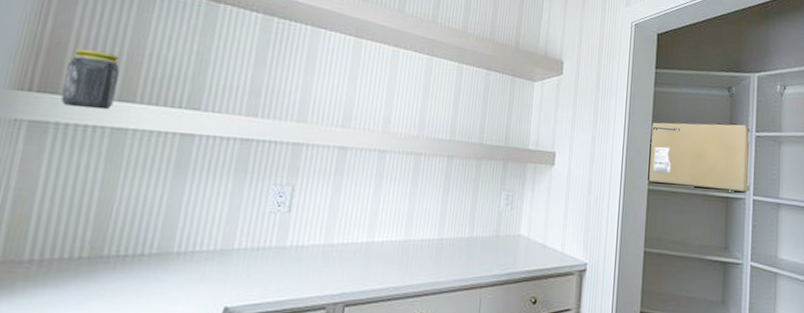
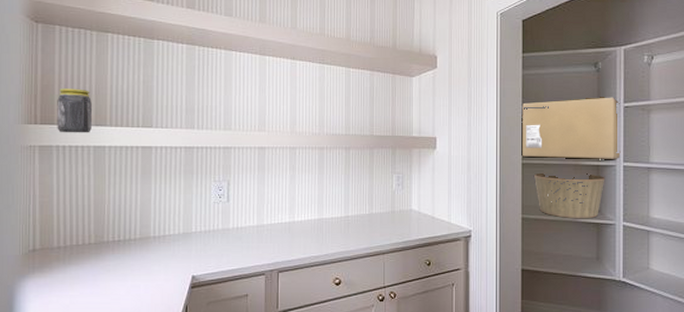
basket: none [660,201,734,257] -> present [534,172,605,219]

